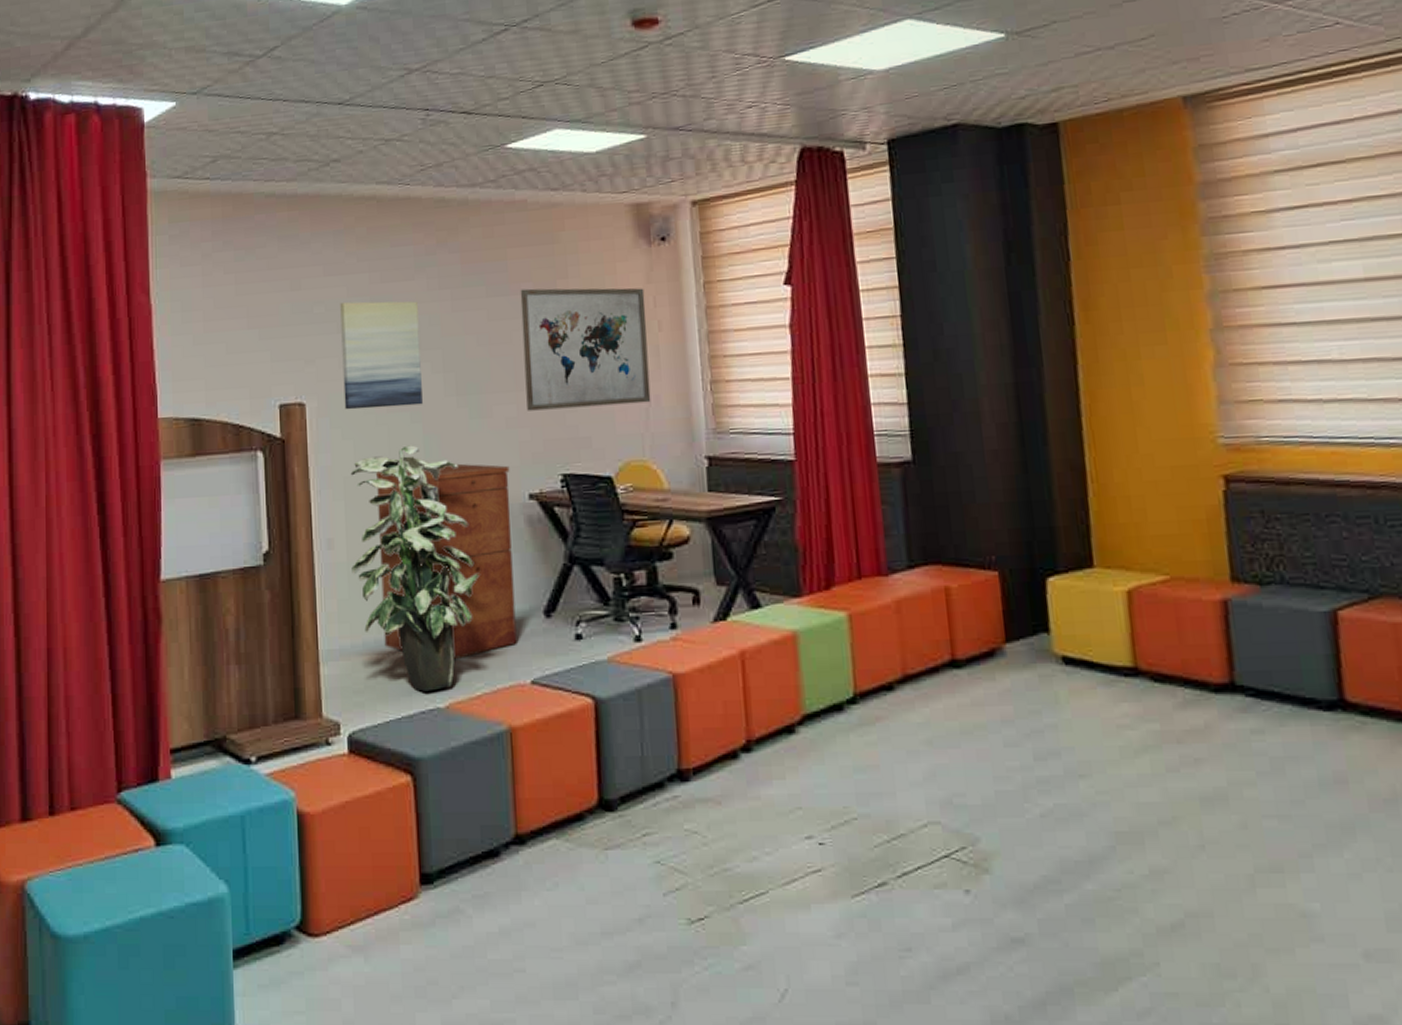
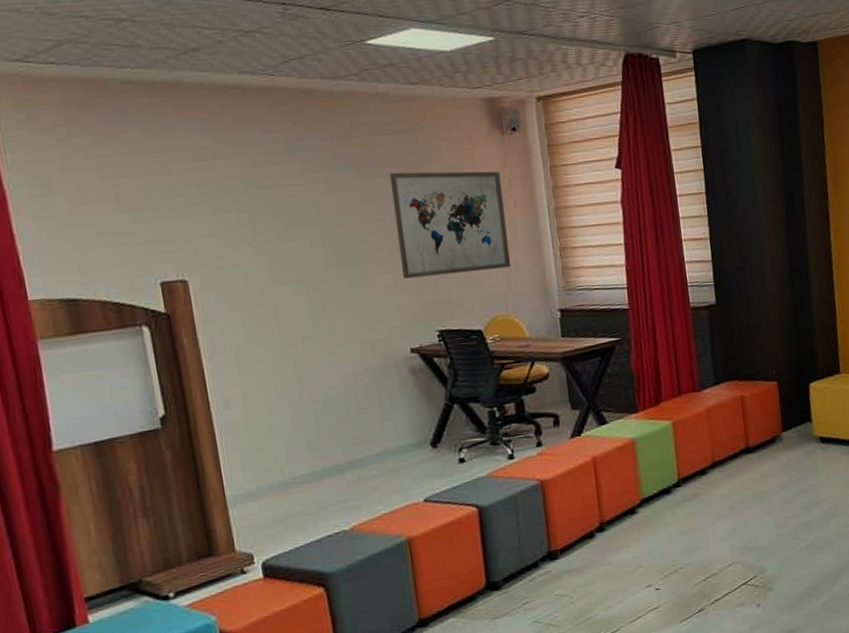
wall art: present [340,301,423,410] -> none [213,184,306,285]
indoor plant: present [350,445,480,692] -> none [240,313,372,520]
filing cabinet: present [375,463,517,659] -> none [265,326,409,489]

